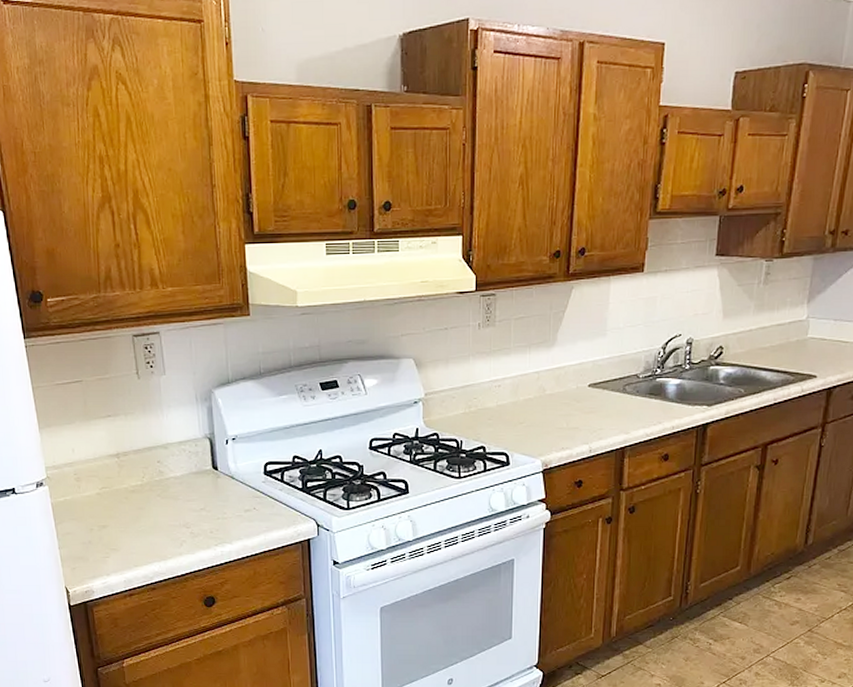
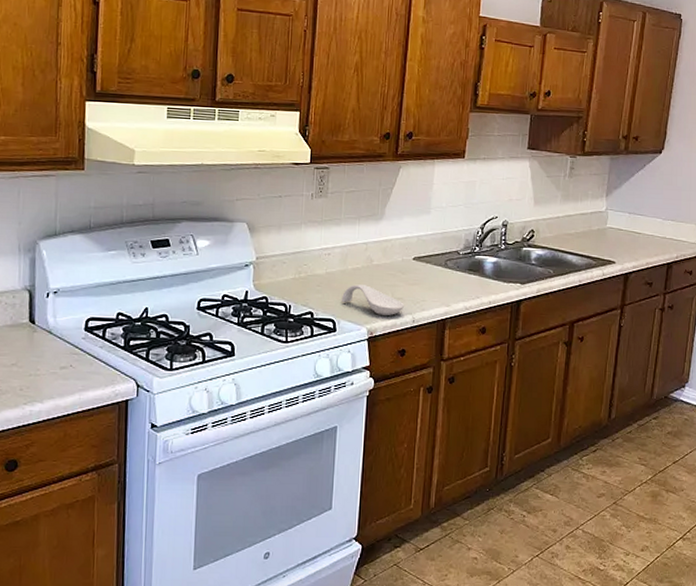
spoon rest: none [513,415,581,447] -> present [341,283,405,316]

